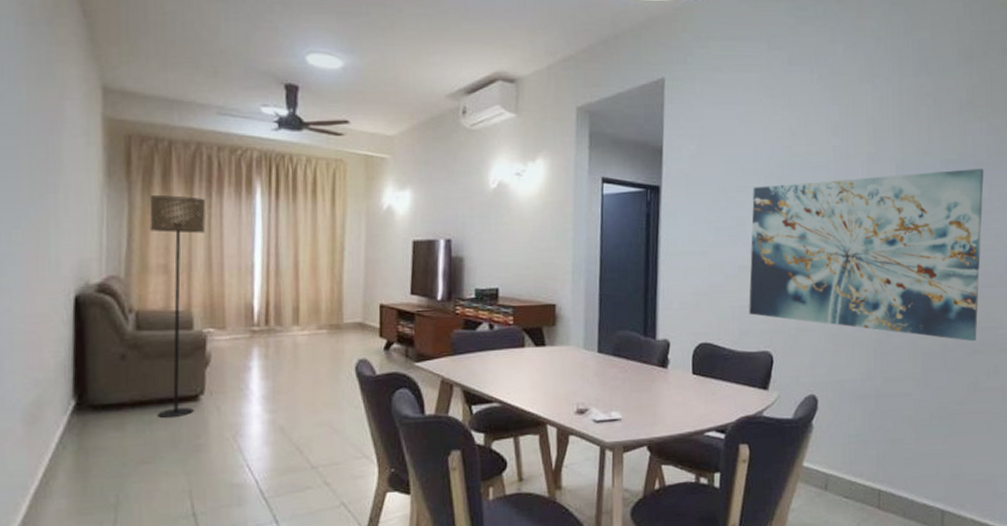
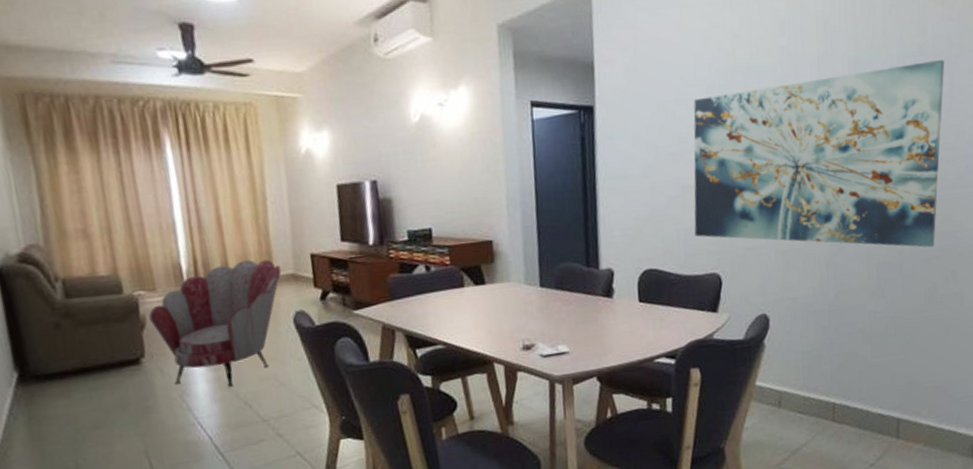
floor lamp: present [149,195,206,418] -> none [56,155,137,383]
armchair: none [214,306,350,430] -> present [148,259,282,387]

